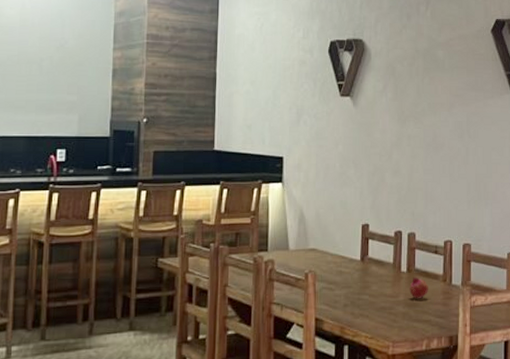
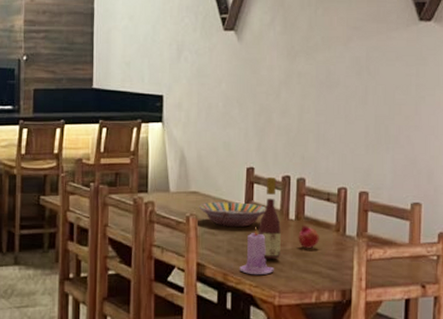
serving bowl: none [316,258,380,282] -> present [198,202,267,228]
candle: none [356,282,388,327] -> present [240,228,274,276]
wine bottle: none [373,232,394,311] -> present [259,176,281,259]

